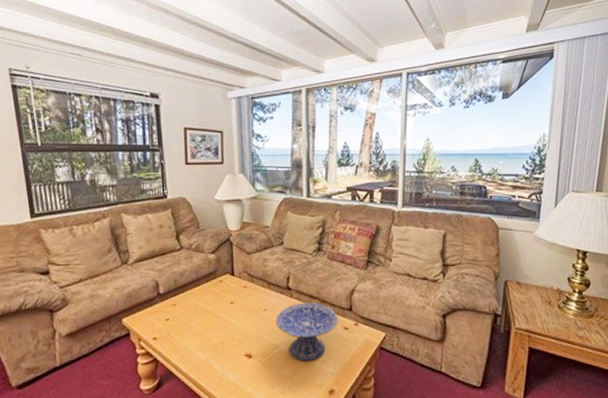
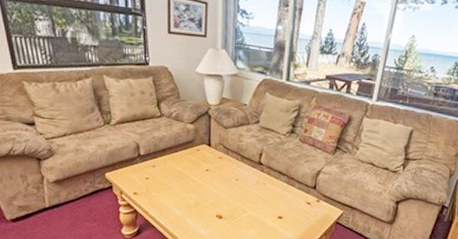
decorative bowl: present [275,302,339,362] -> none [245,177,303,227]

